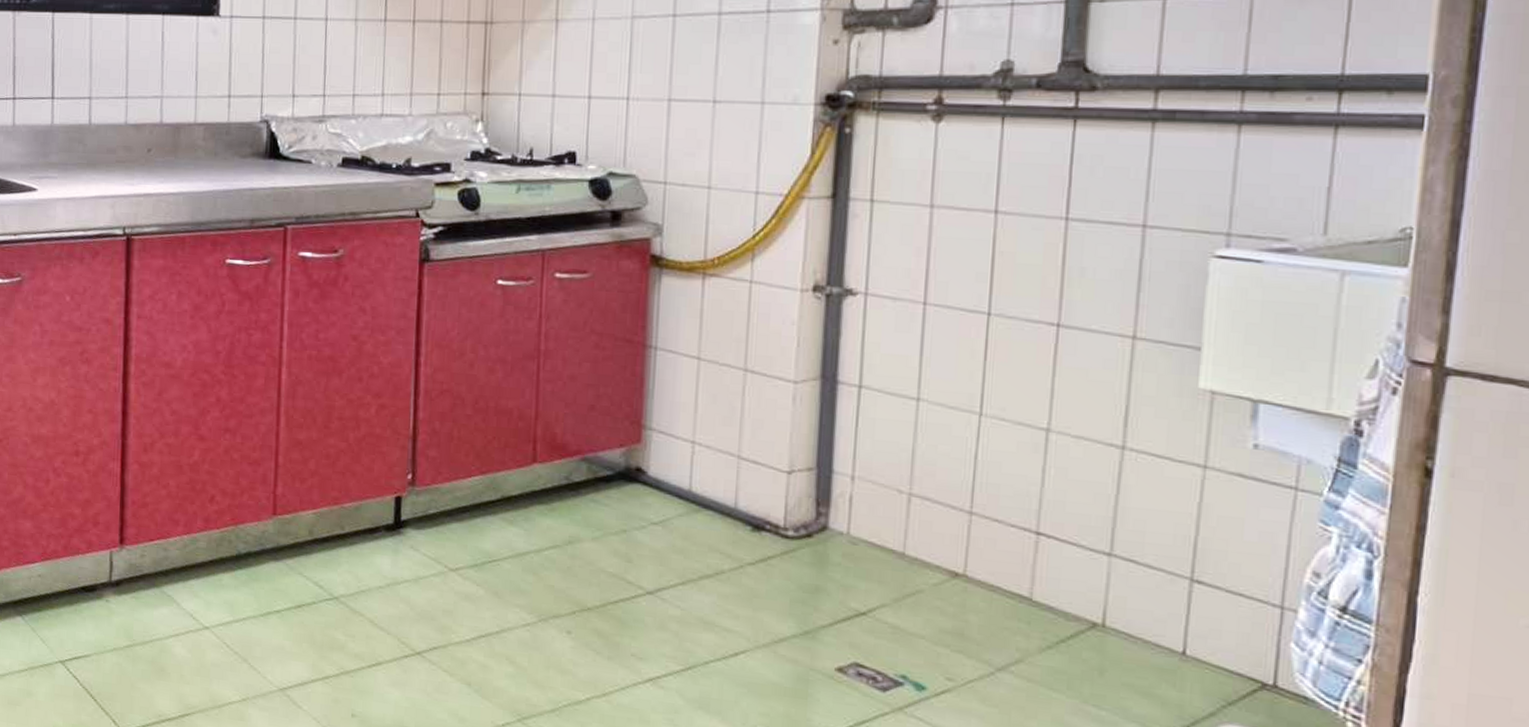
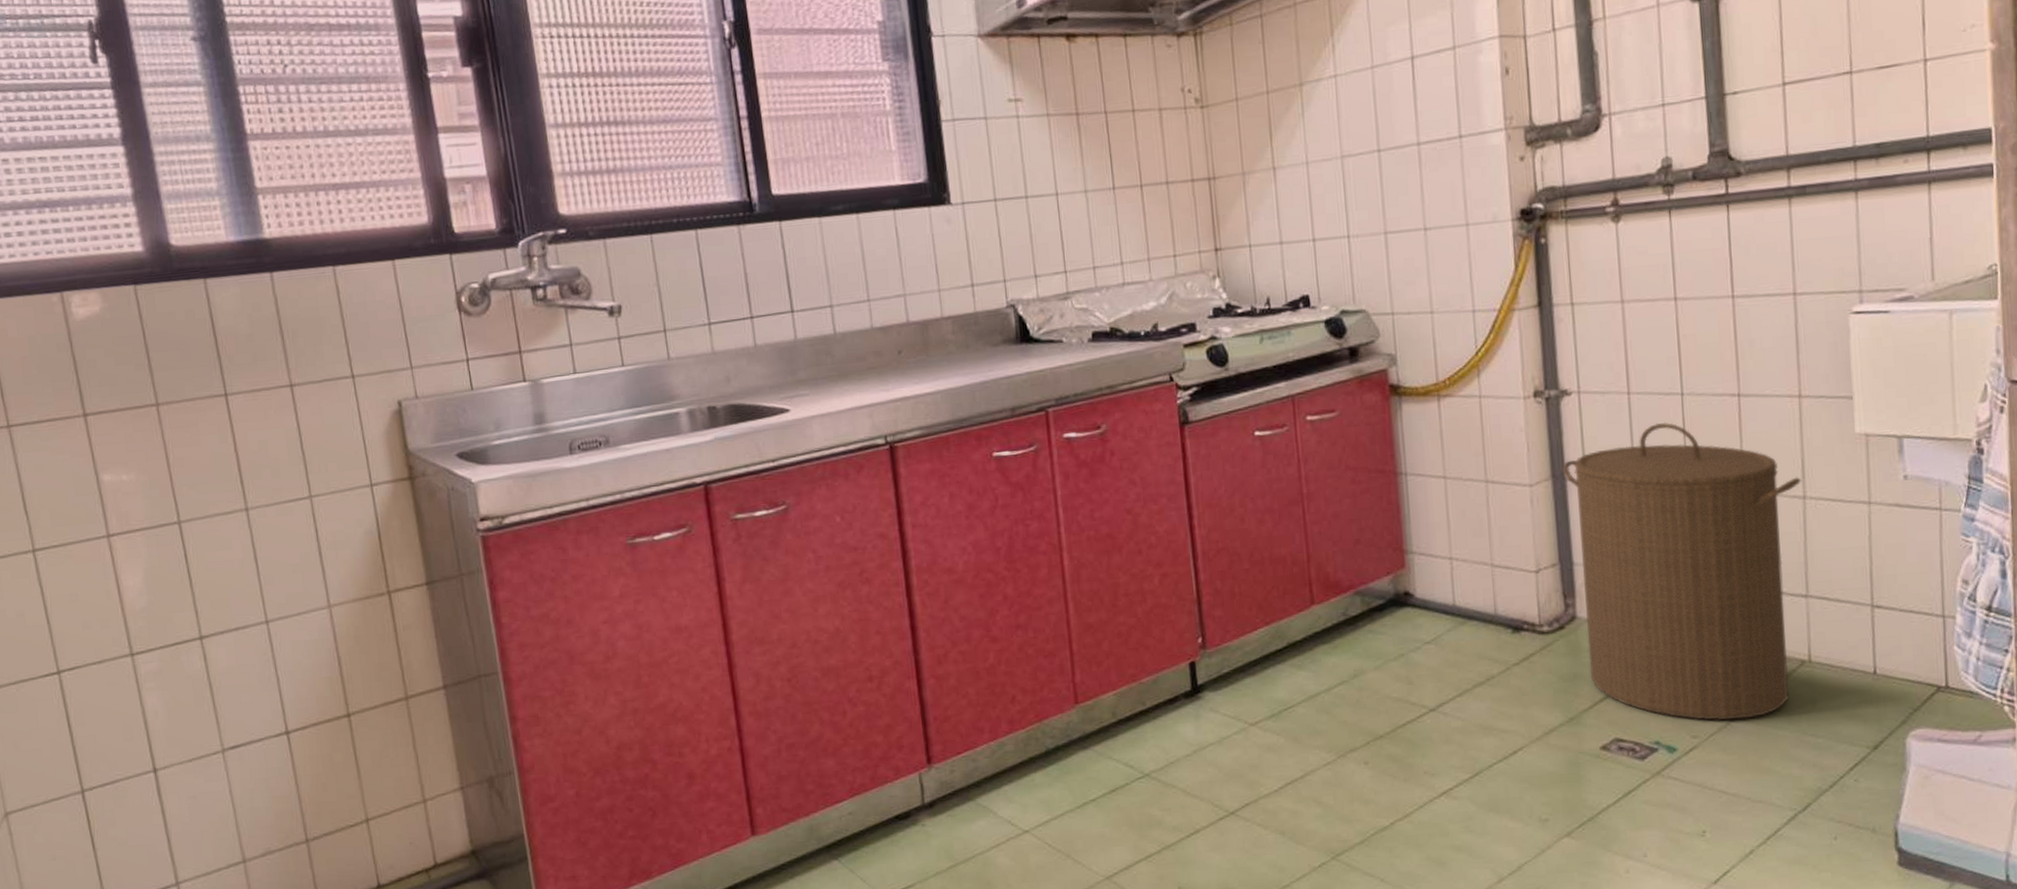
laundry hamper: none [835,339,1122,673] -> present [1562,422,1801,721]

